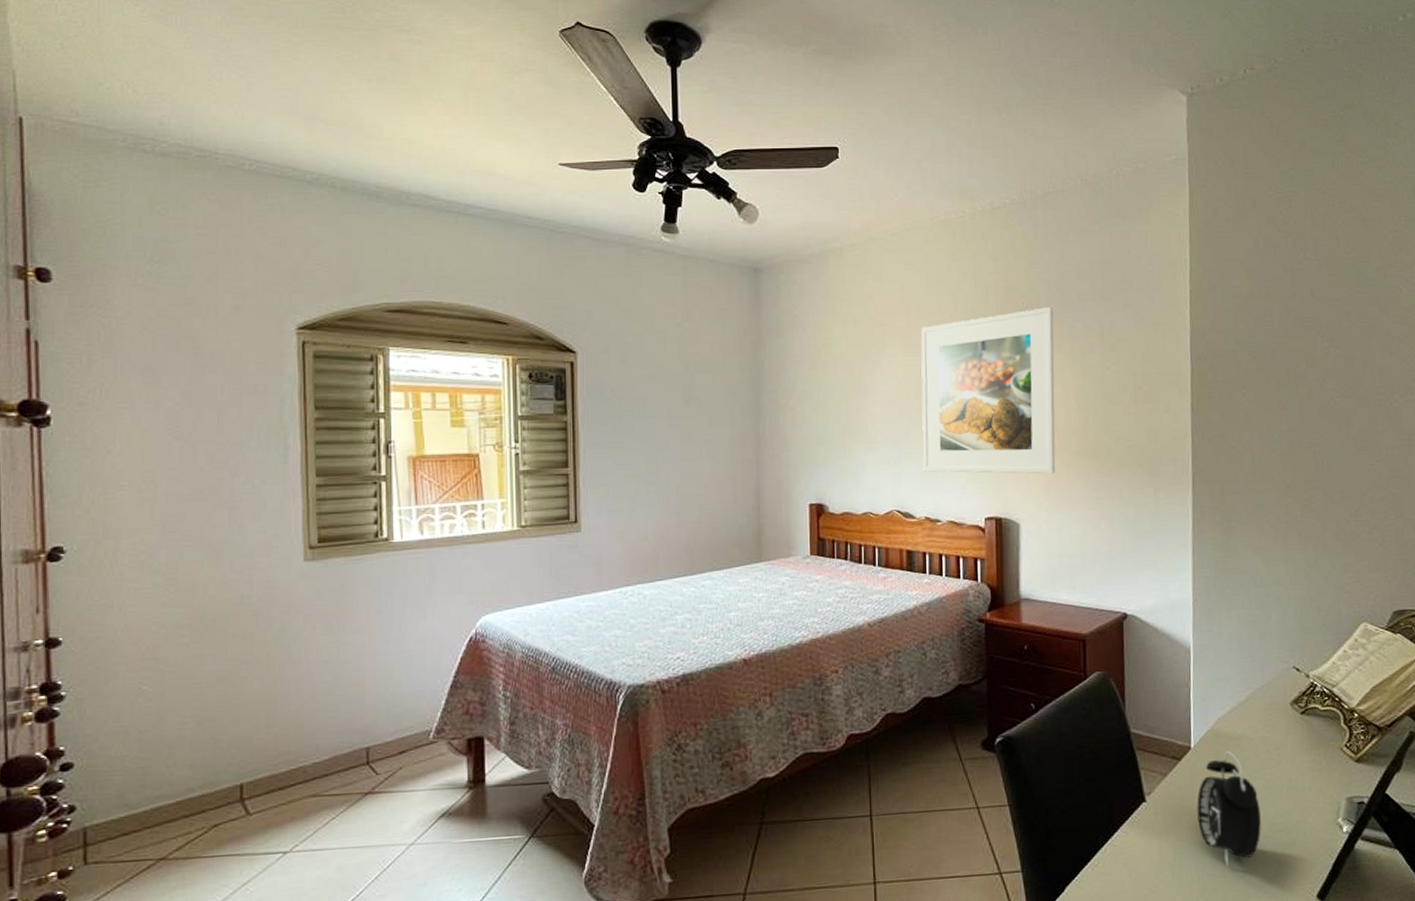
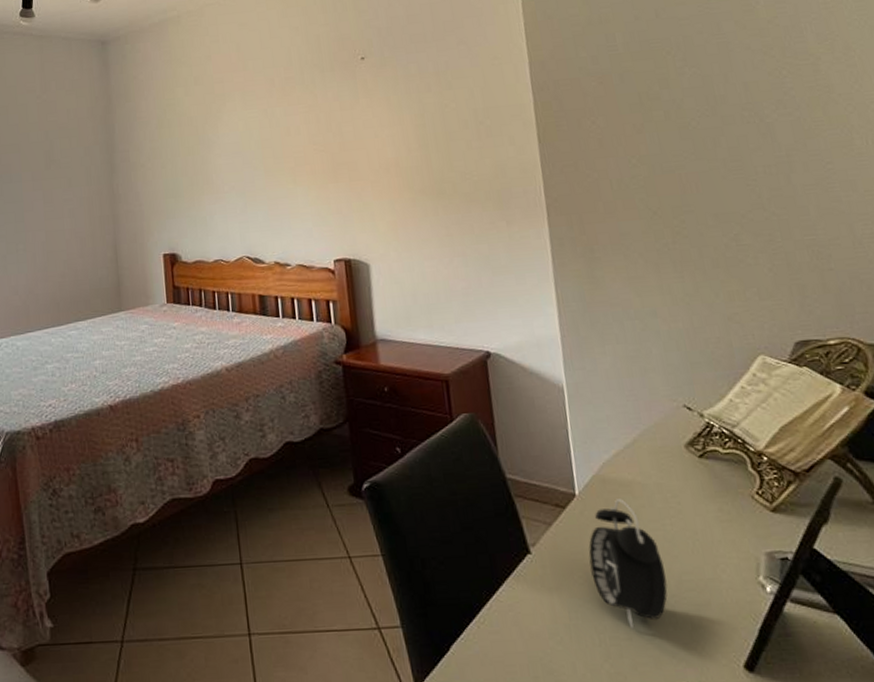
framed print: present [921,307,1056,474] -> none [258,52,401,218]

